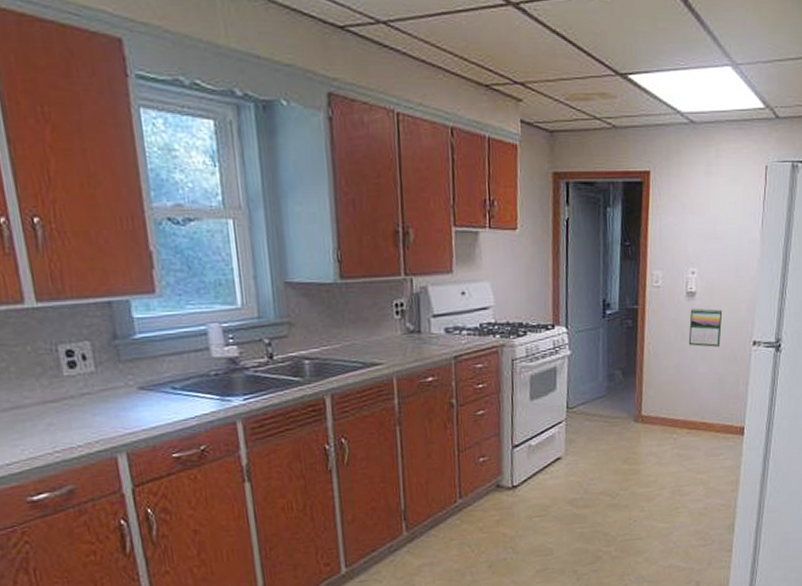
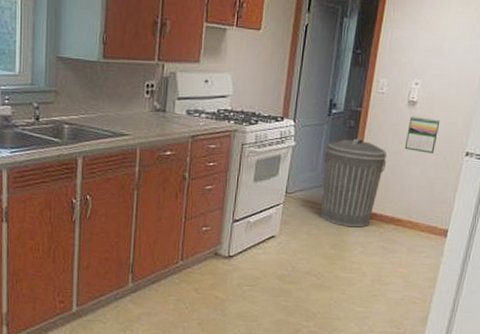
trash can: none [604,339,672,437] -> present [321,138,387,228]

